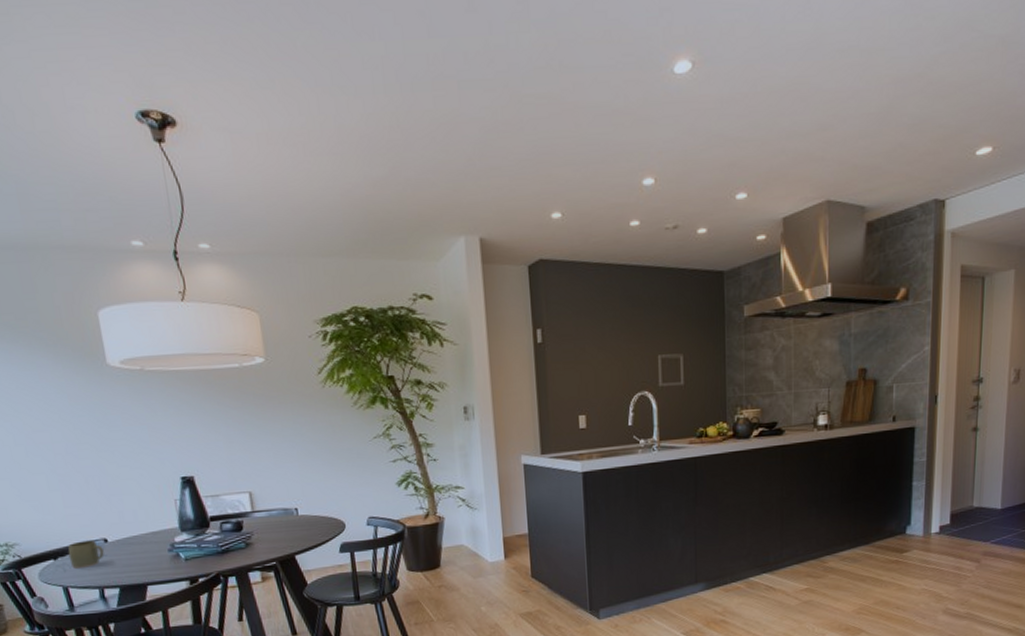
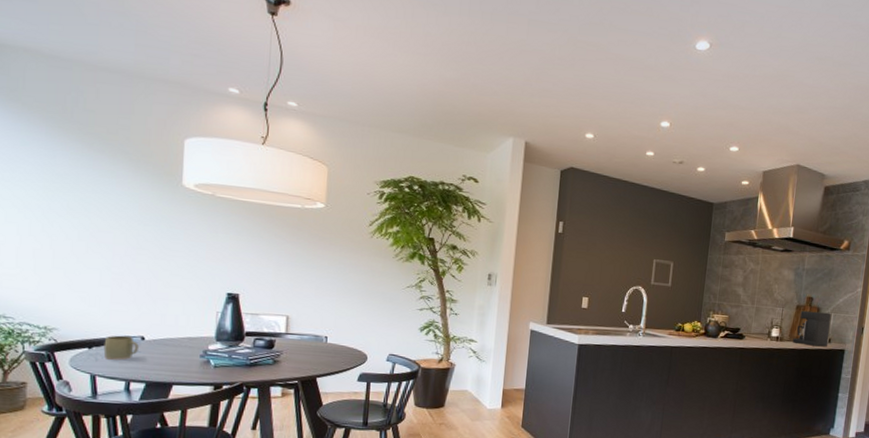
coffee maker: none [846,384,893,430] -> present [792,310,831,348]

